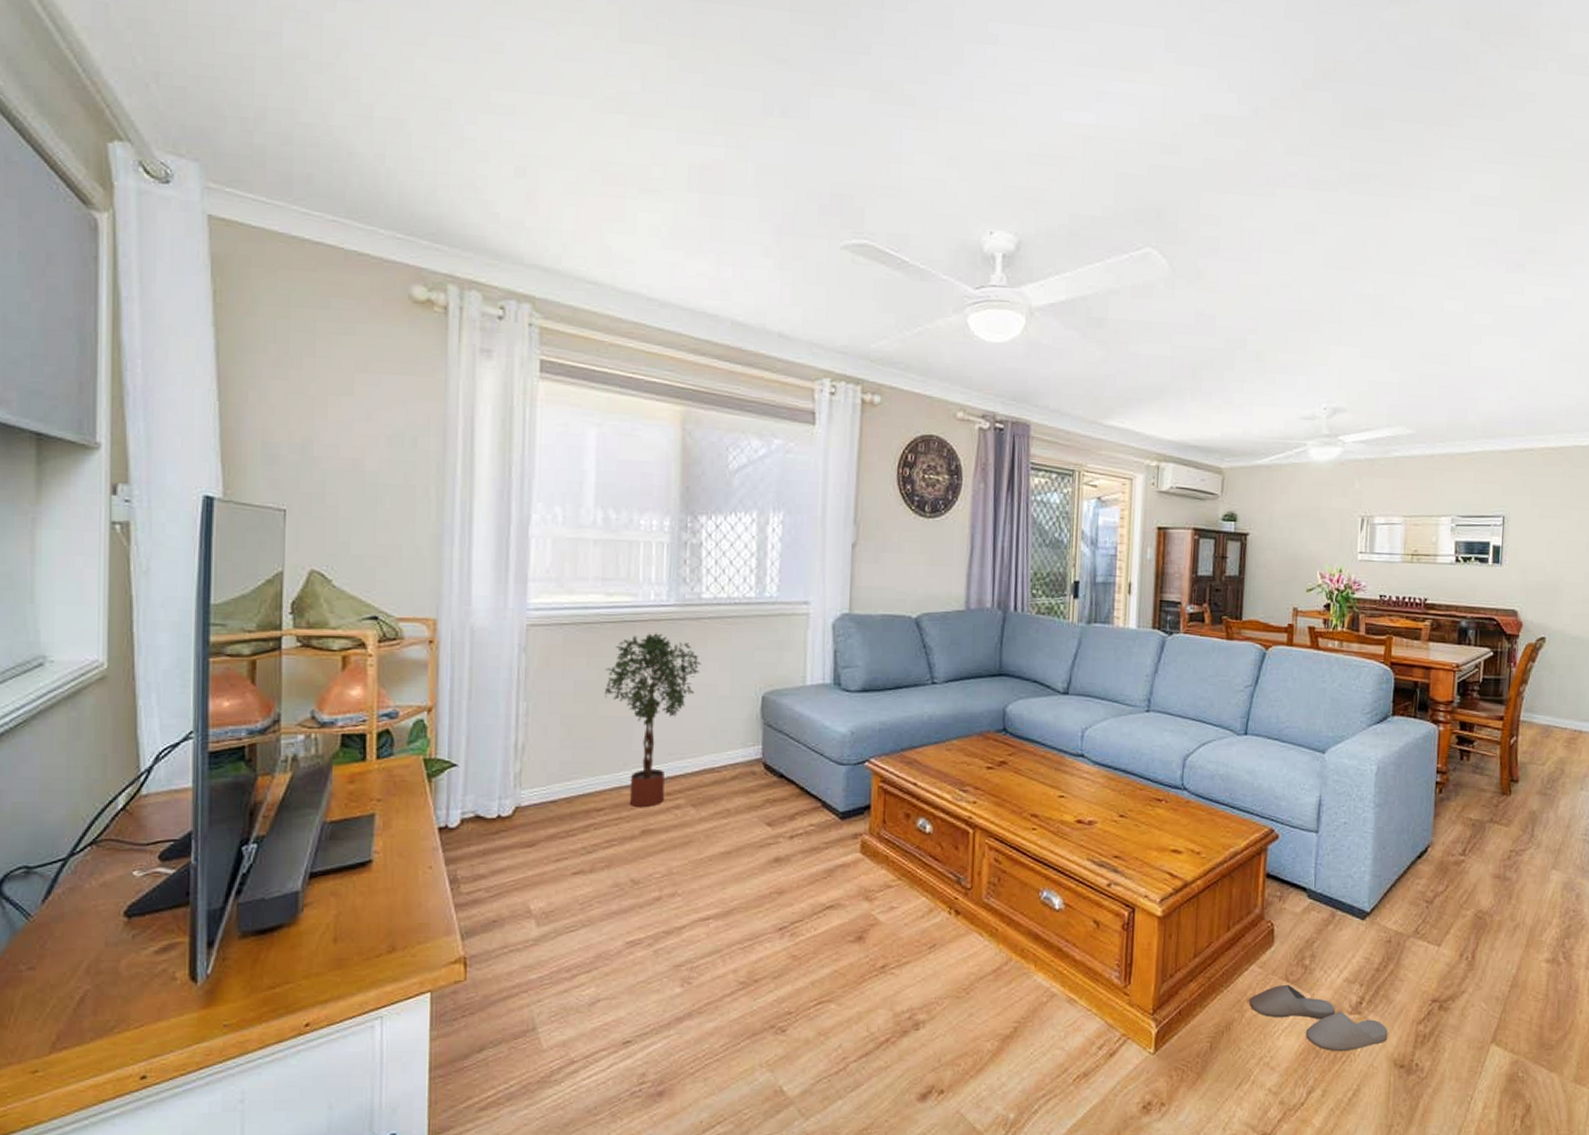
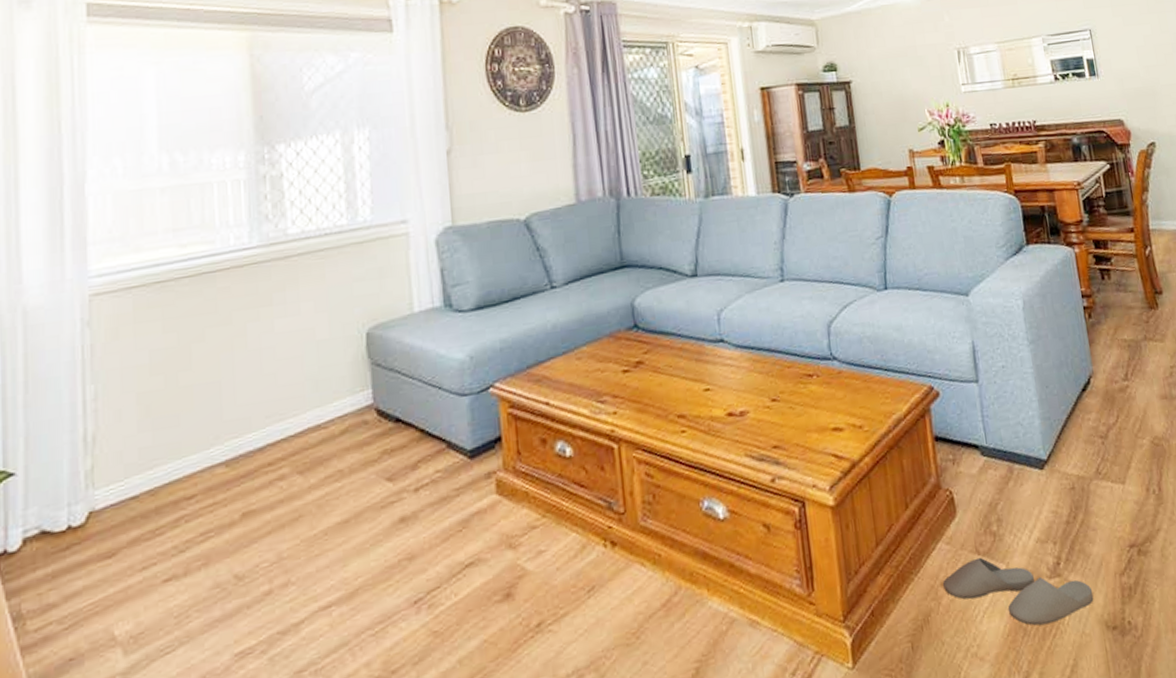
potted tree: present [604,633,701,808] -> none [184,280,294,487]

